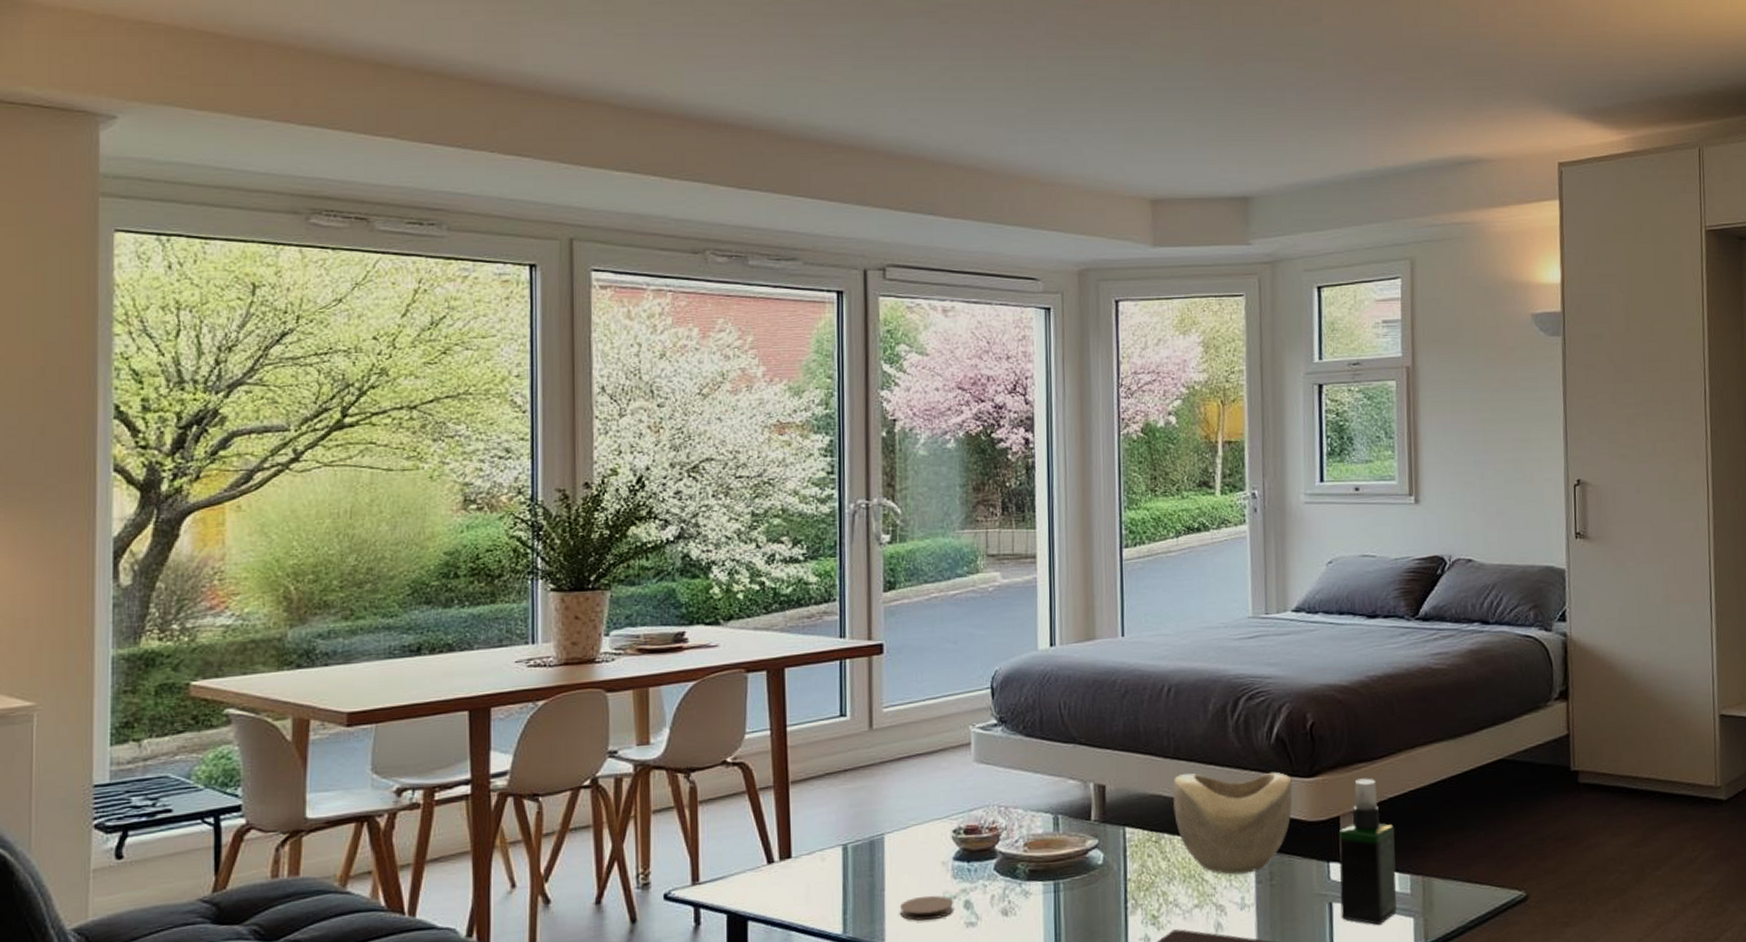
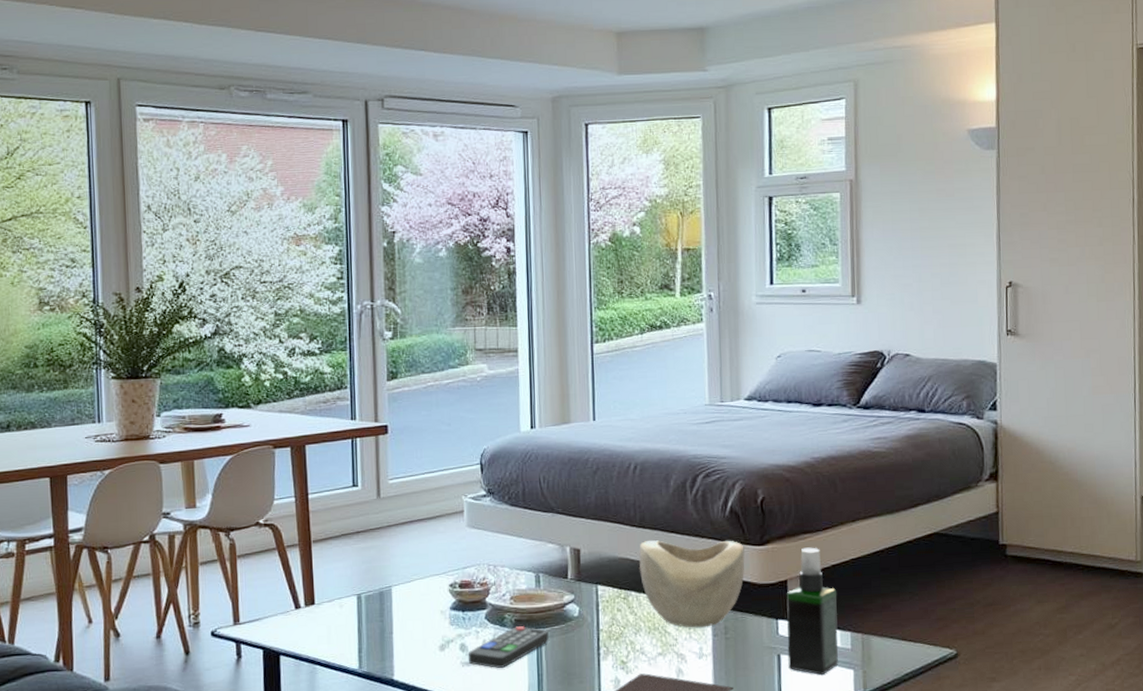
coaster: present [899,895,954,921] -> none [405,639,452,660]
remote control: none [973,877,1070,929] -> present [468,626,550,668]

